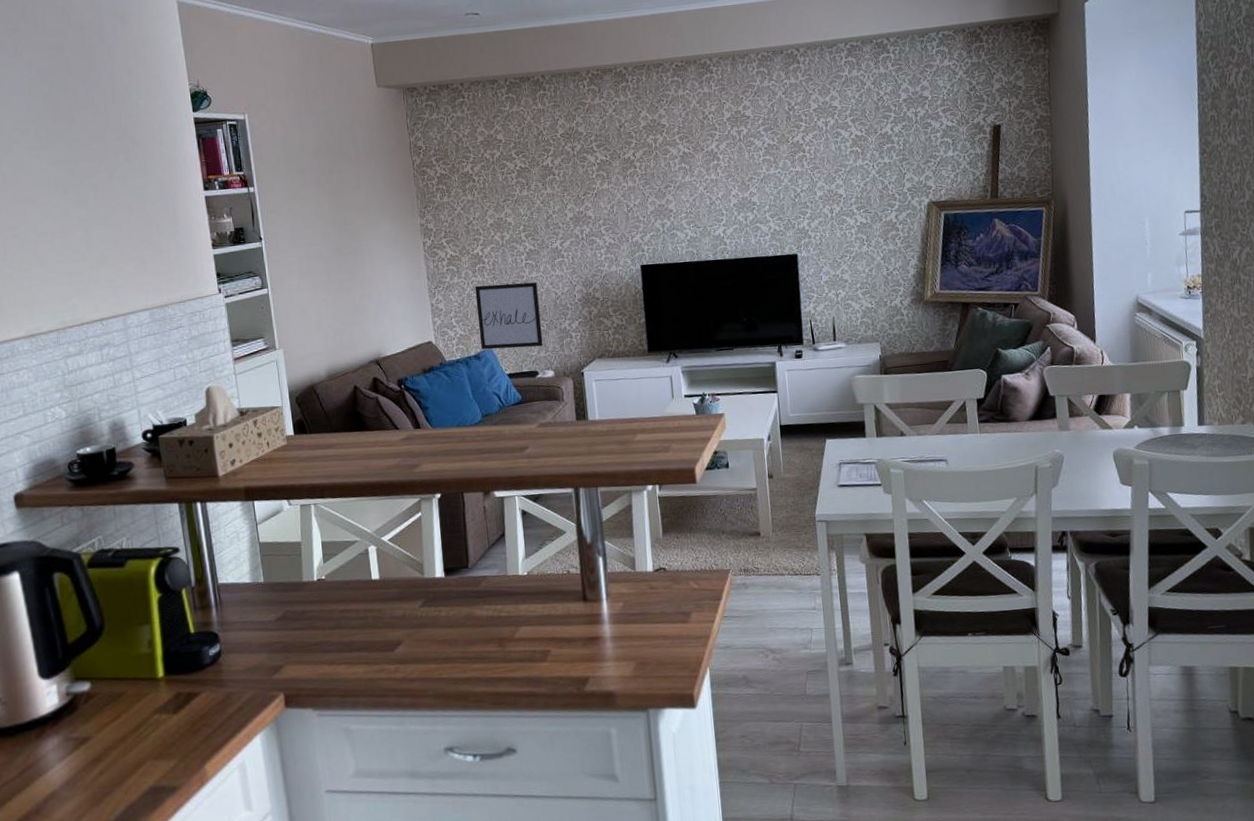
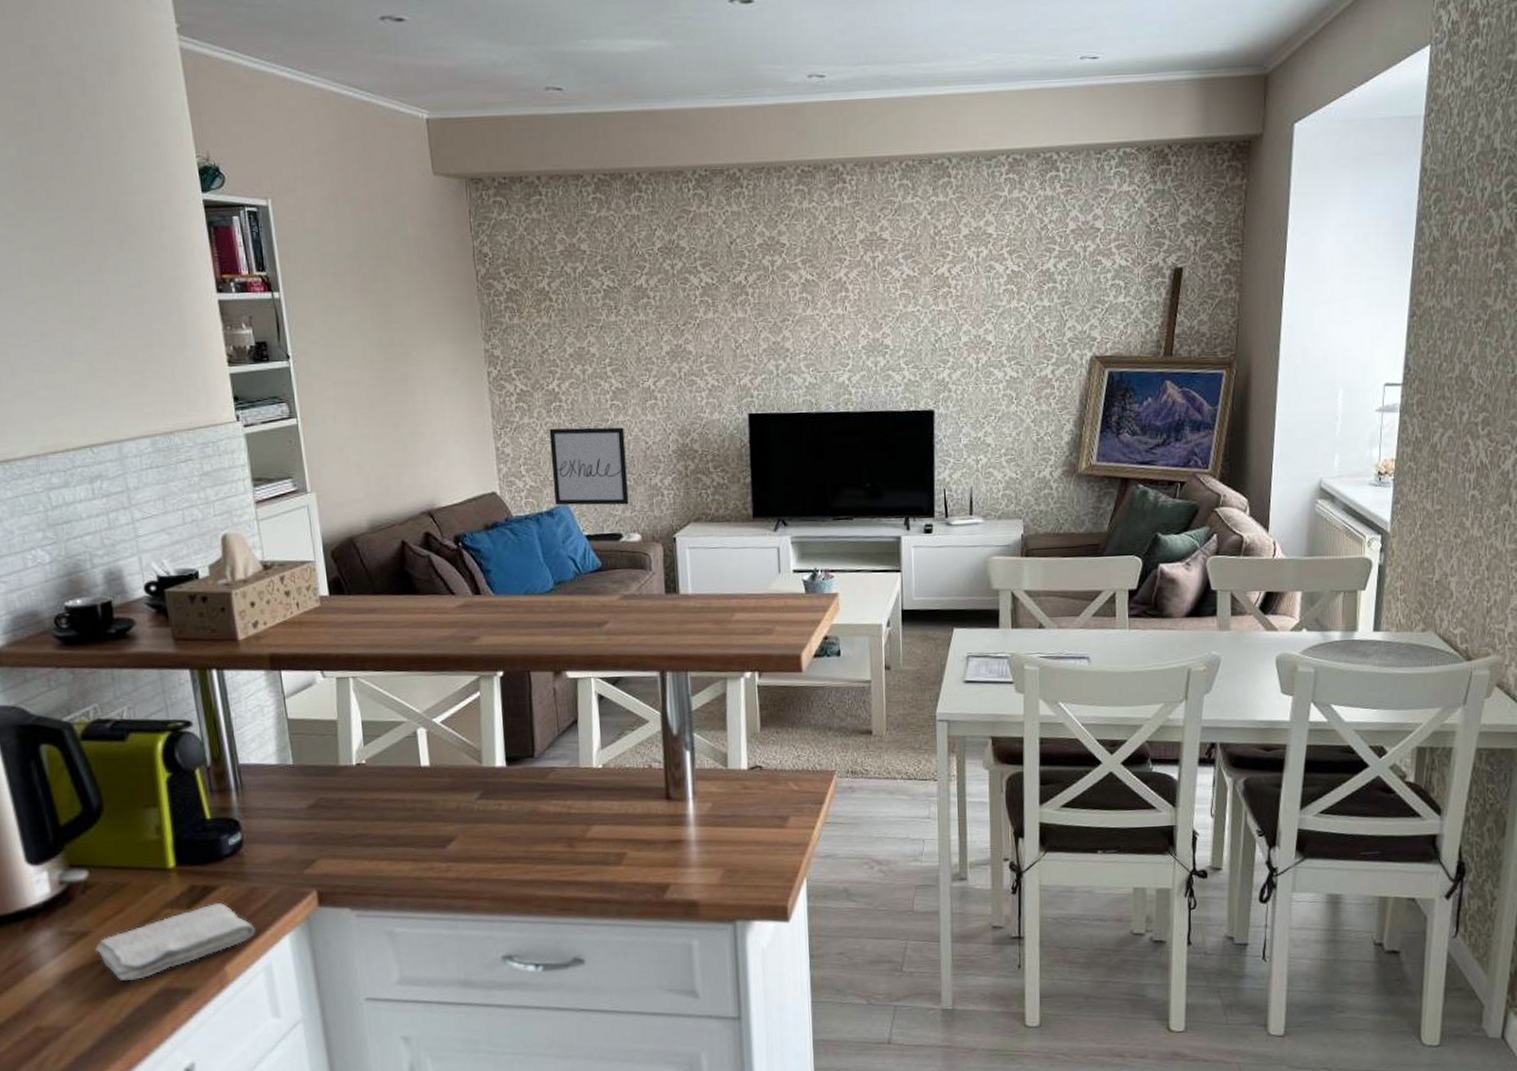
washcloth: none [95,707,231,782] -> present [95,902,255,982]

